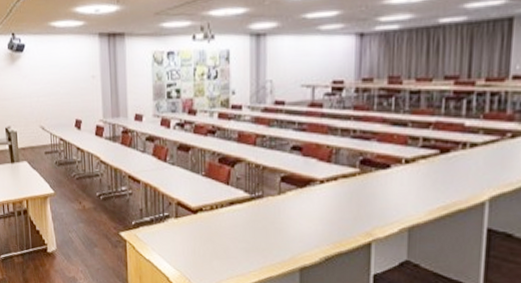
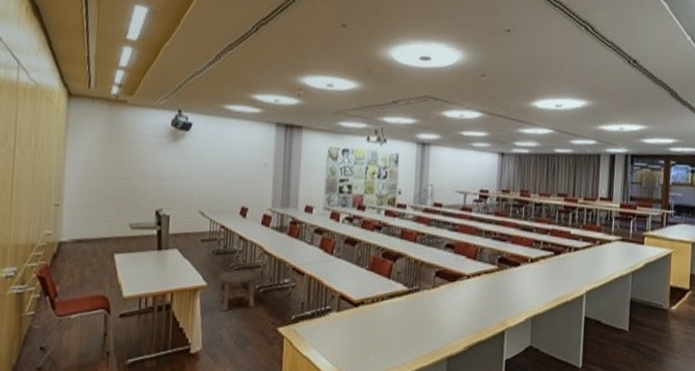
stool: none [63,178,98,217] -> present [217,269,257,312]

